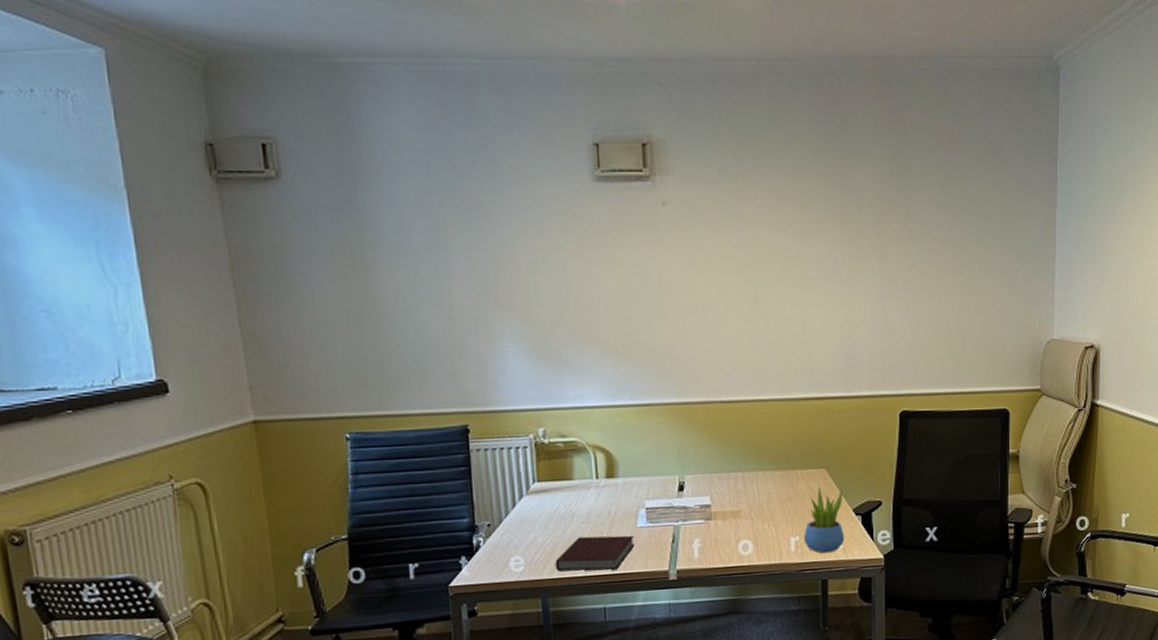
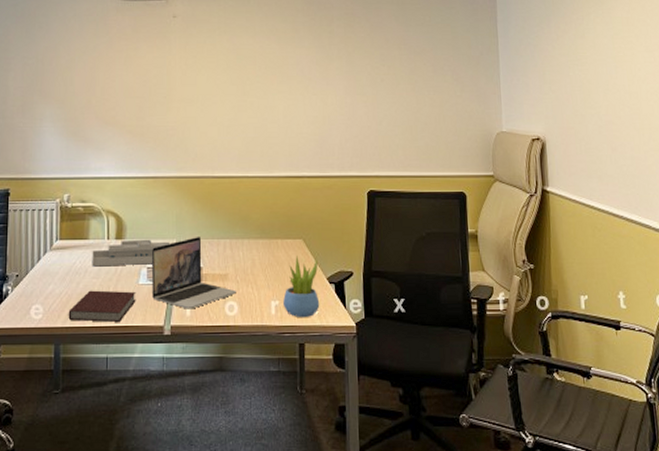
desk organizer: none [578,476,671,511] -> present [92,239,169,267]
laptop: none [649,471,751,552] -> present [151,237,236,309]

